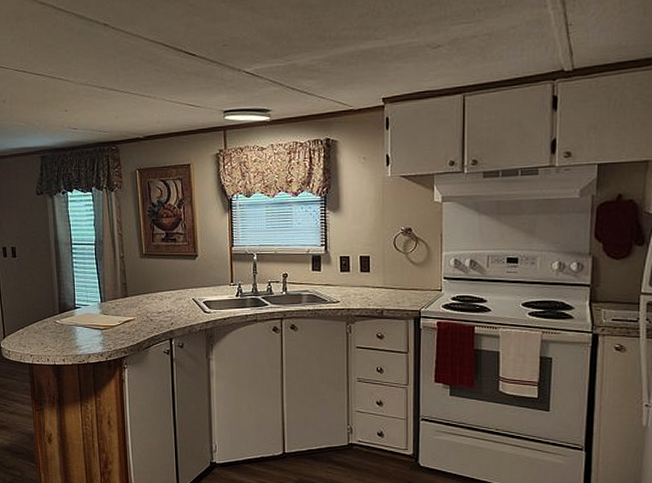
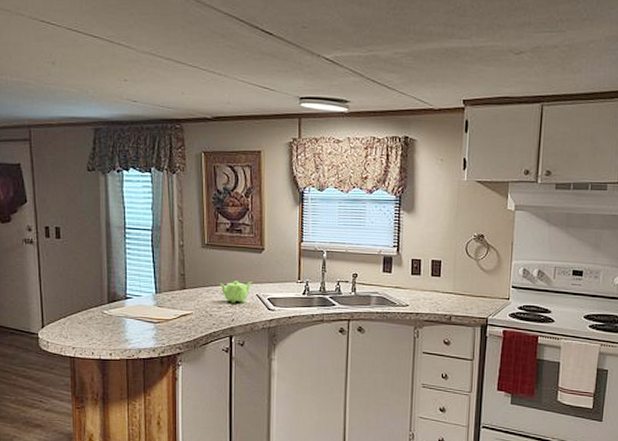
teapot: none [158,286,188,308] -> present [219,281,252,304]

